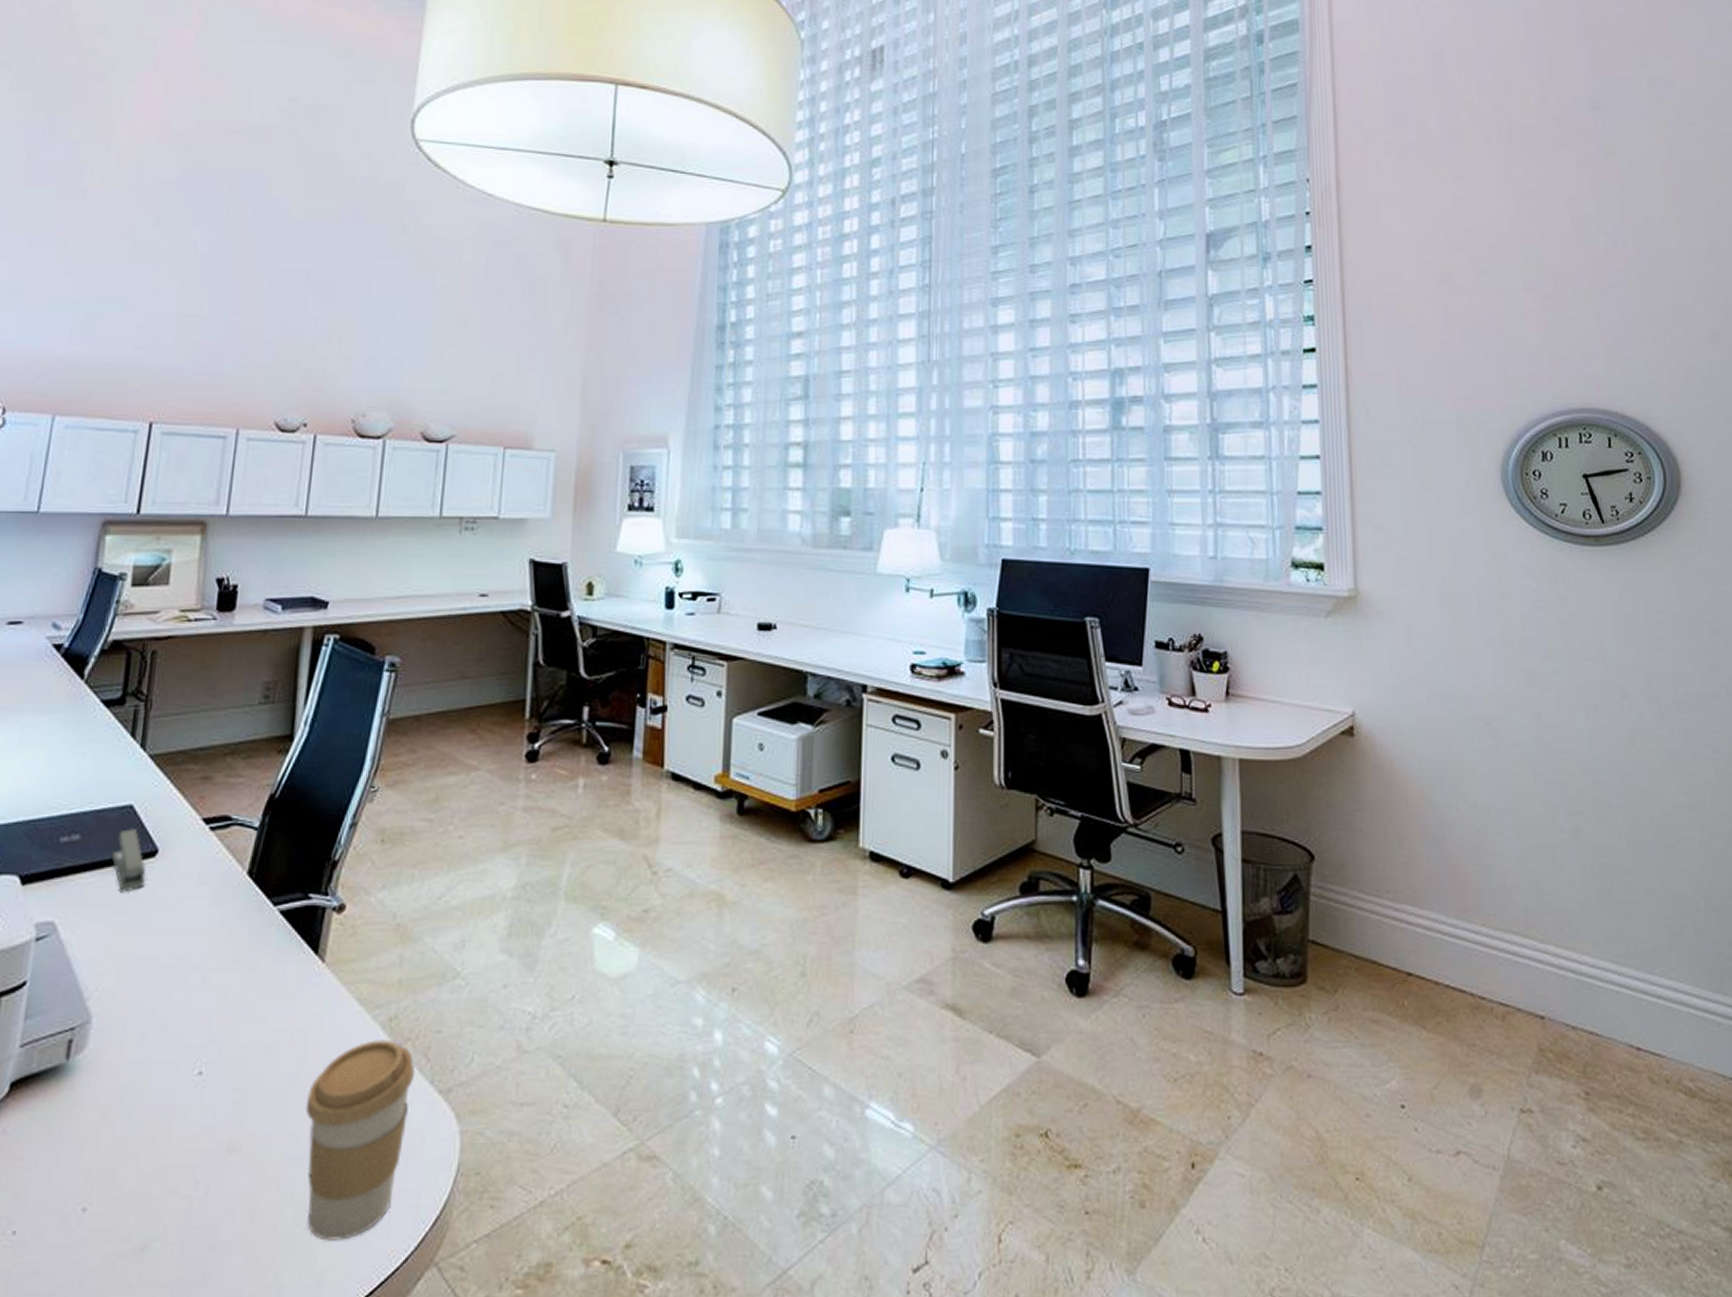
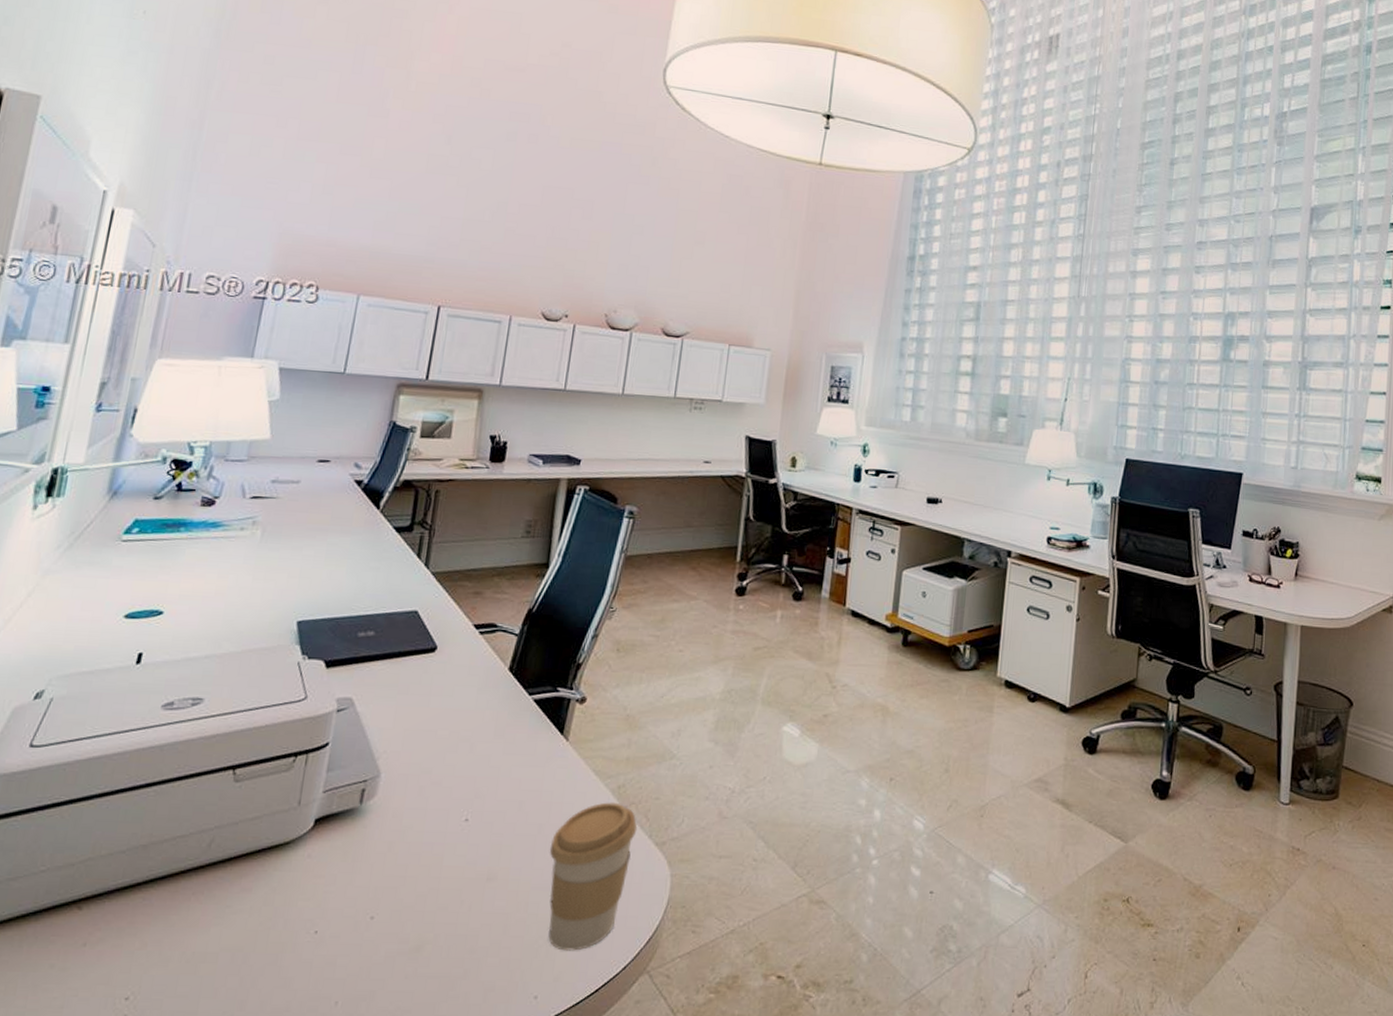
stapler: present [112,829,146,893] -> none [400,629,427,679]

